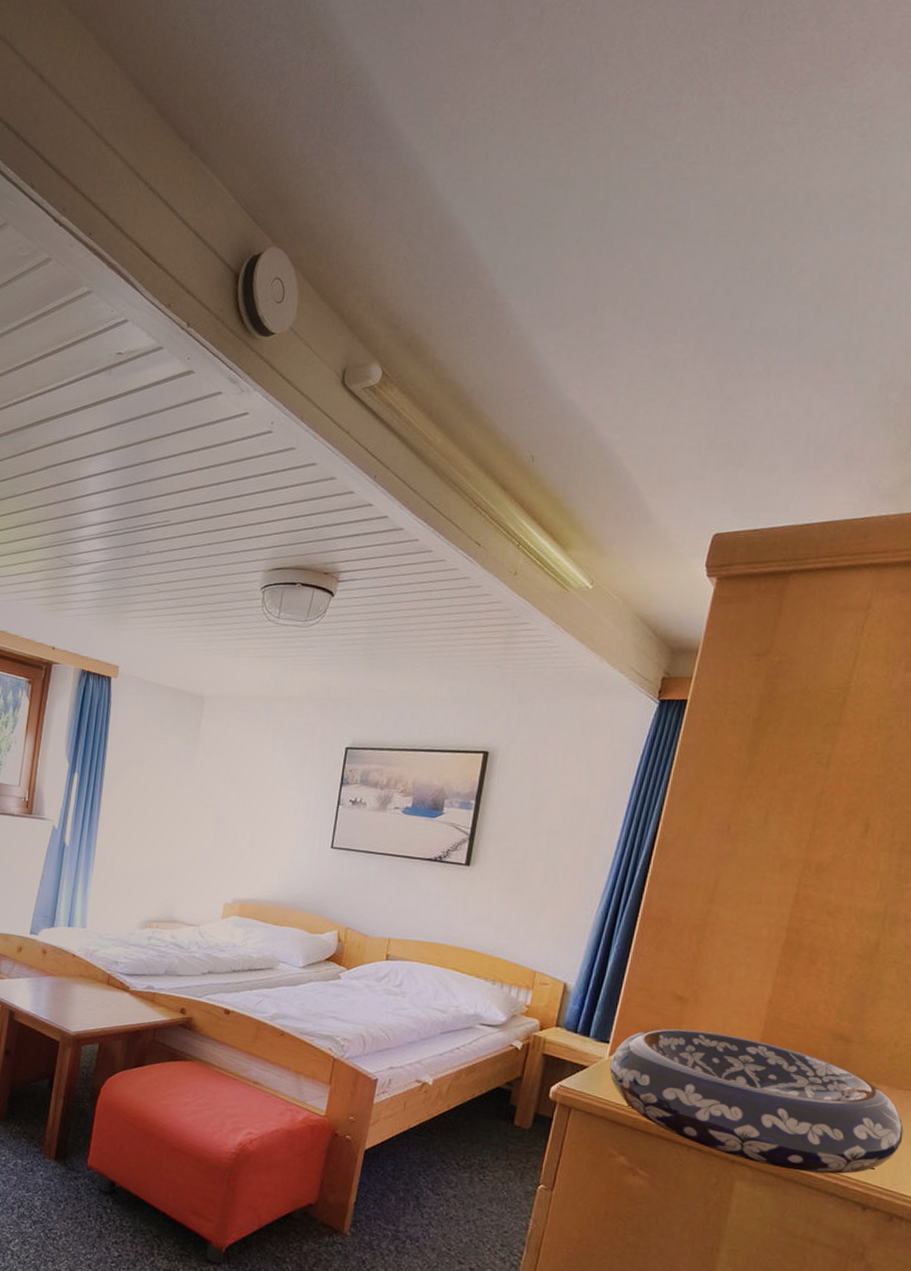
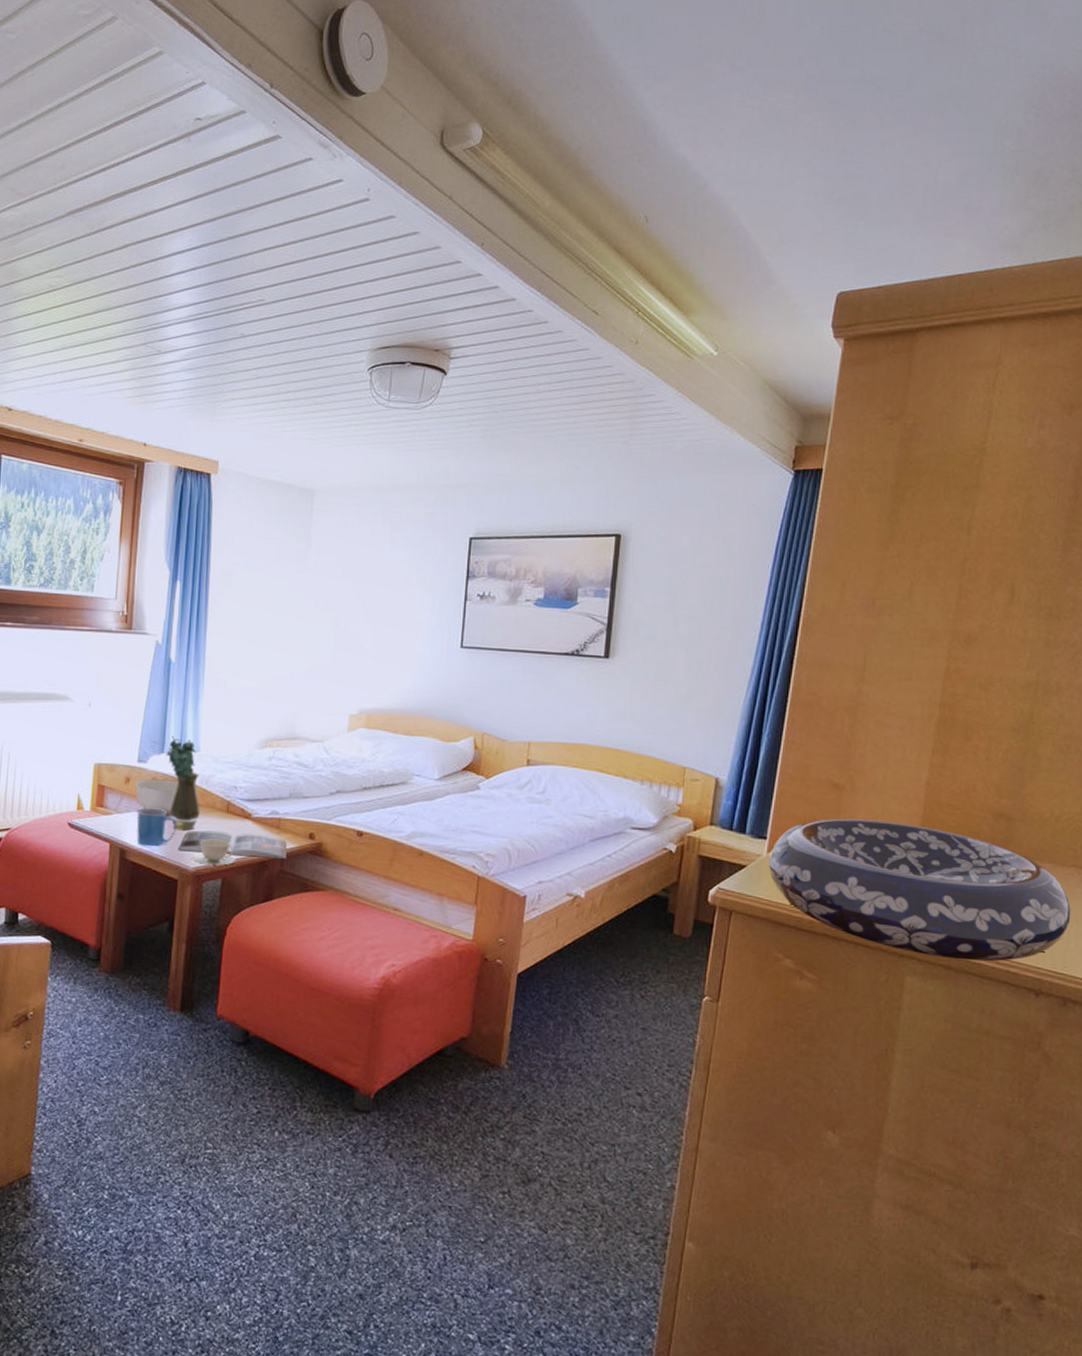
mug: none [25,975,62,1010] -> present [136,808,177,846]
bowl: none [26,949,65,983] -> present [134,778,178,815]
vase: none [55,911,85,999] -> present [166,735,200,831]
magazine: none [62,998,160,1030] -> present [179,830,287,859]
teacup: none [73,1006,112,1032] -> present [191,838,235,866]

